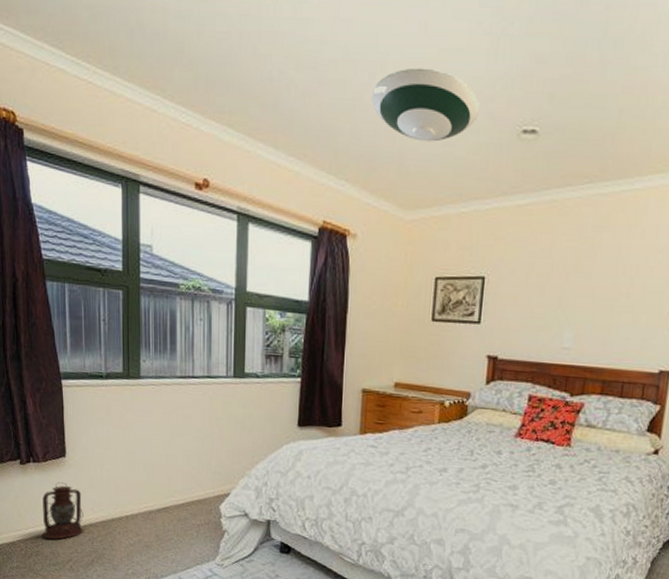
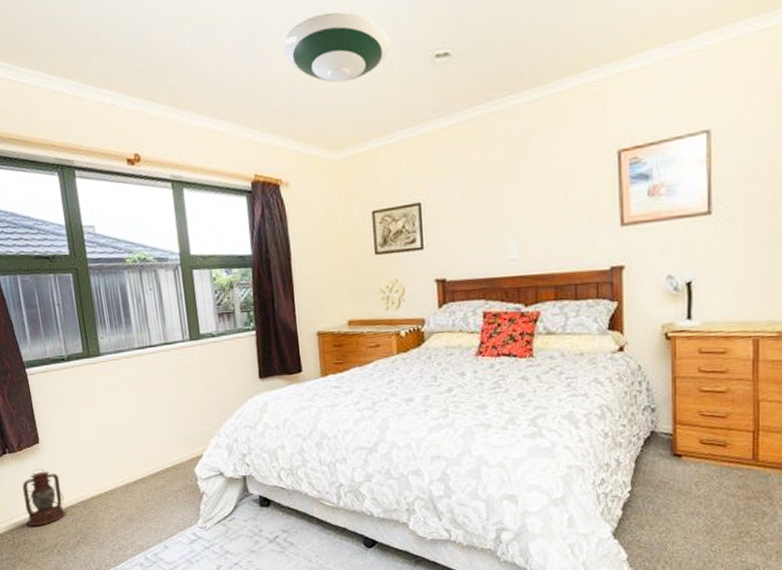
wall ornament: none [426,347,456,380] -> present [377,278,406,312]

